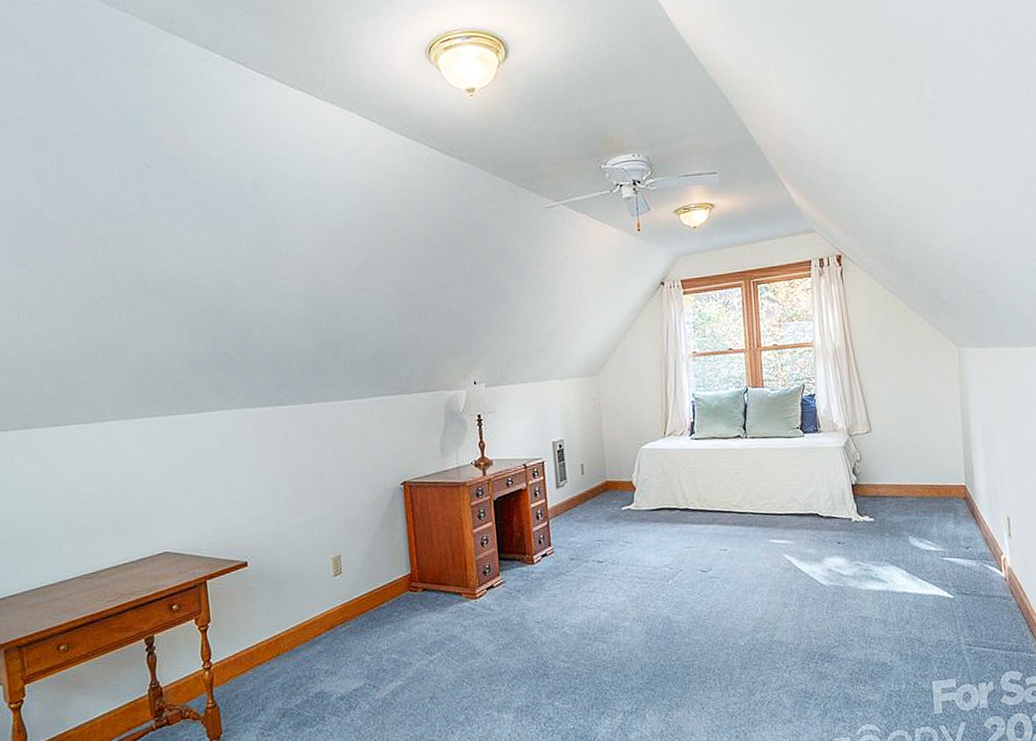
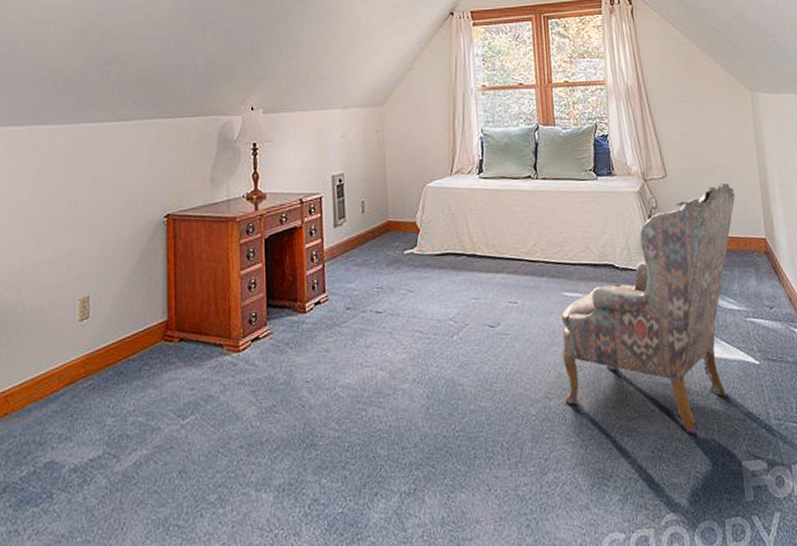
armchair: none [768,435,937,659] -> present [561,183,735,435]

